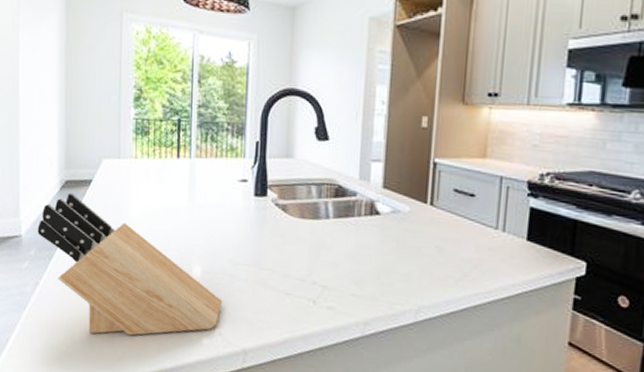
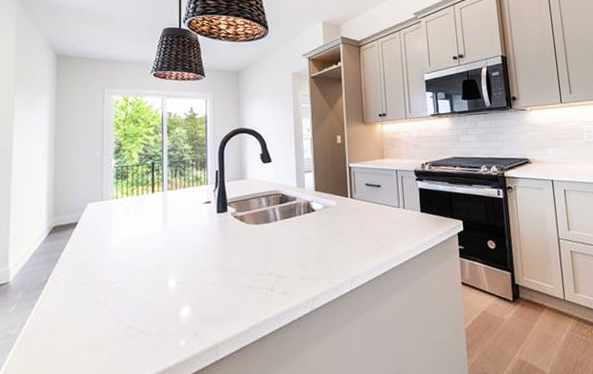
knife block: present [37,192,223,336] -> none [25,236,196,361]

